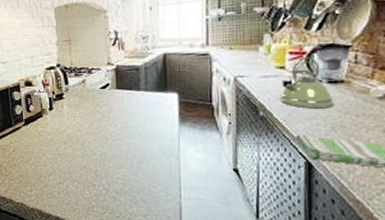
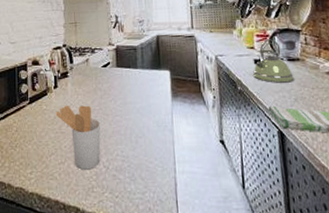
utensil holder: none [52,127,100,191] -> present [55,105,101,170]

